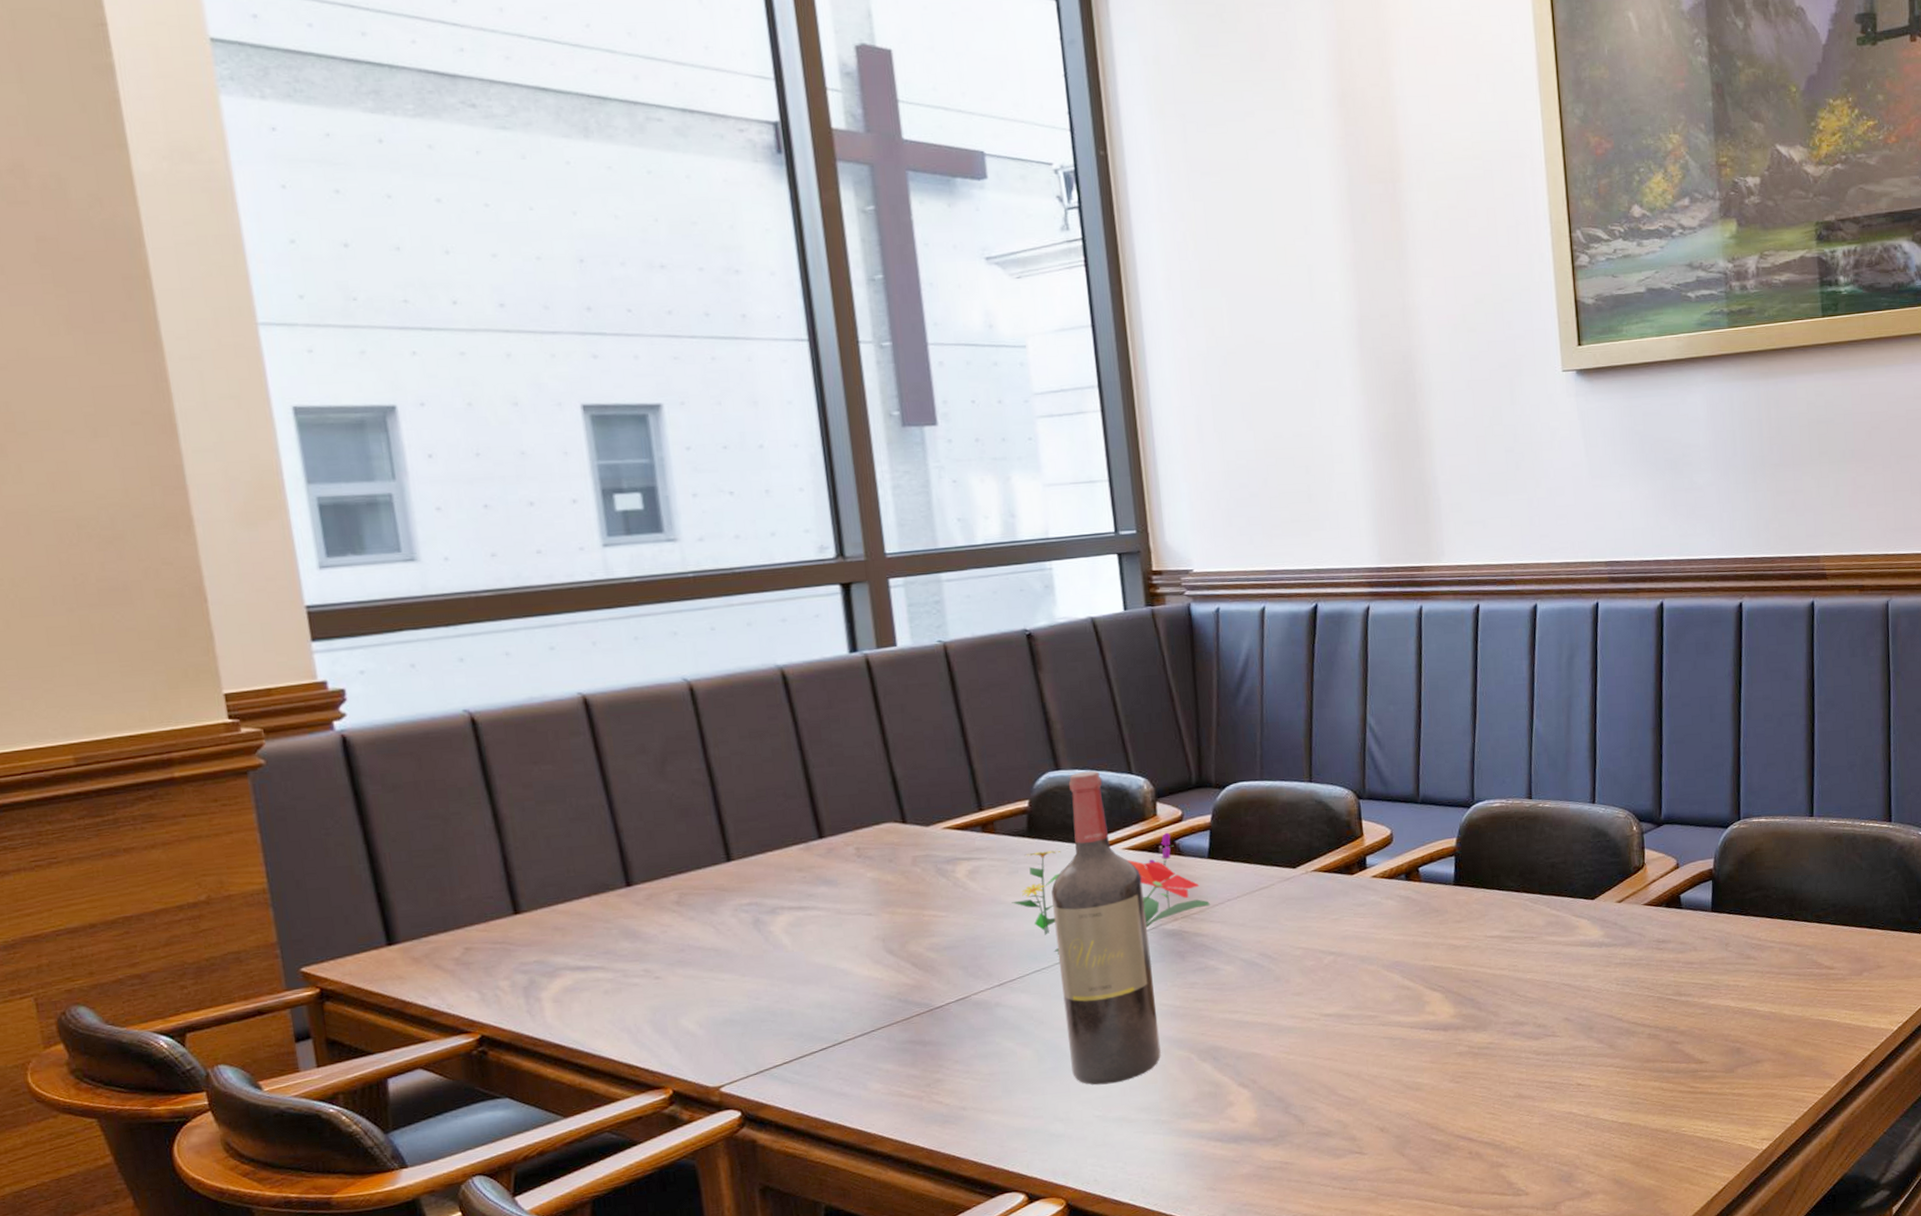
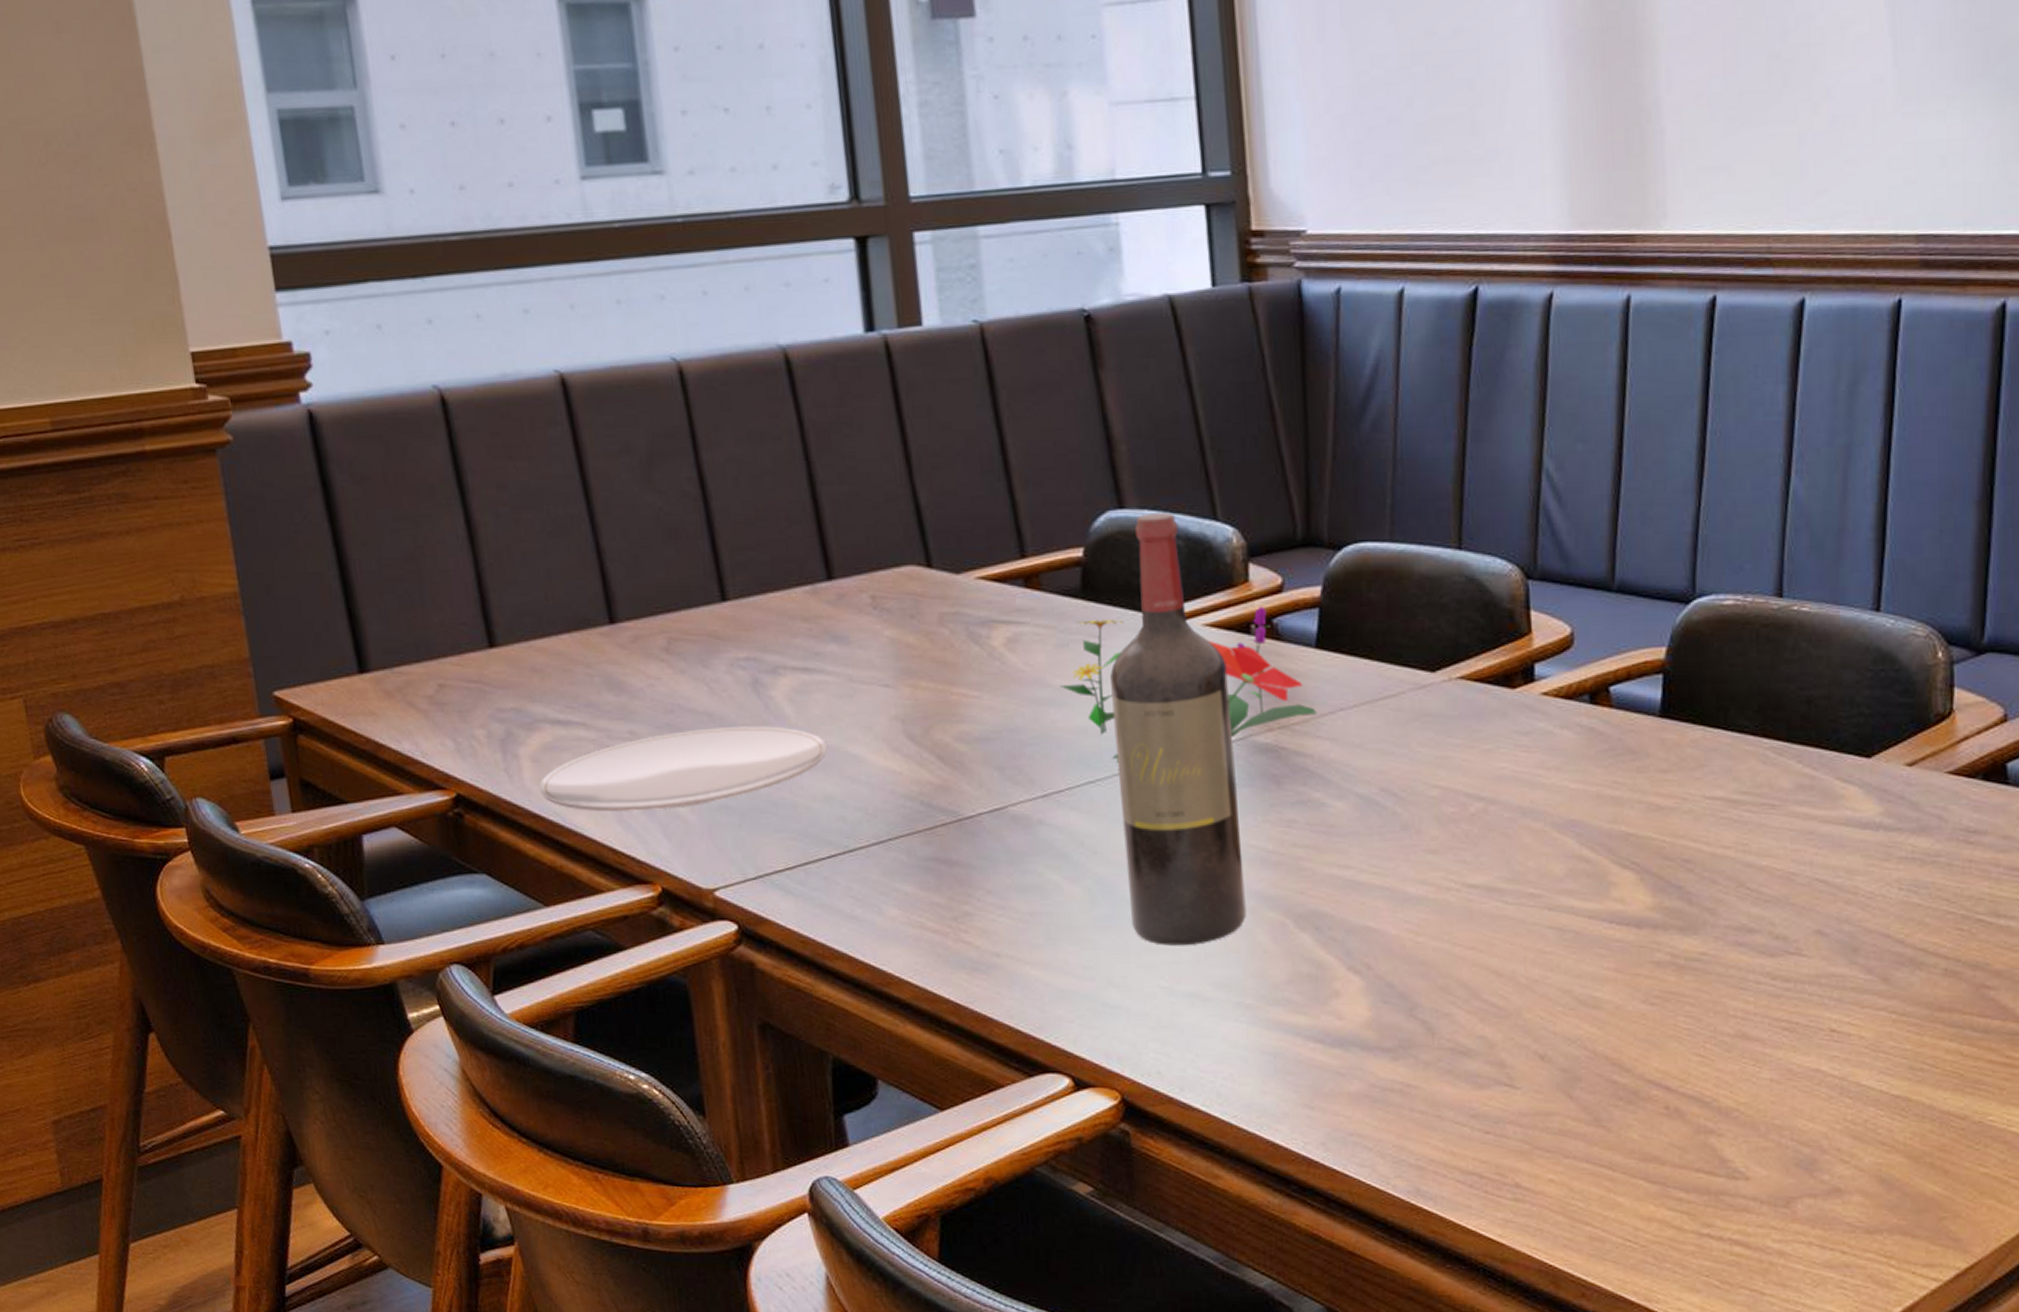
plate: none [559,953,820,1037] -> present [538,726,828,811]

